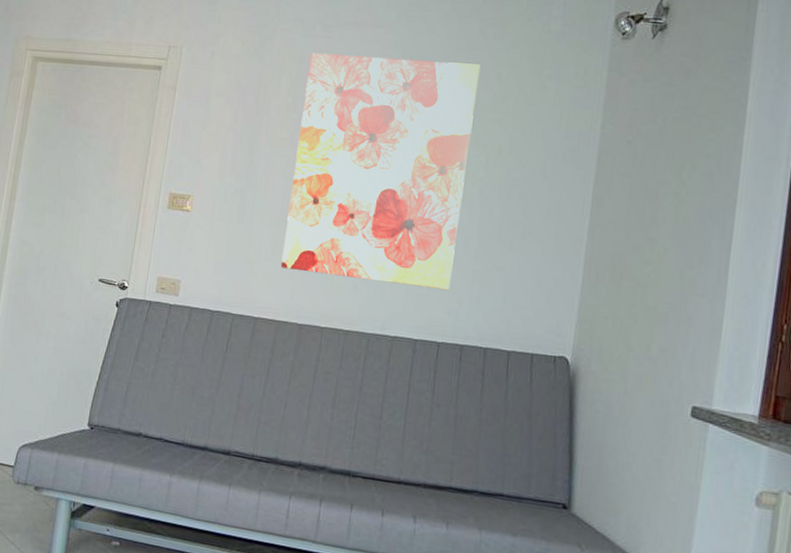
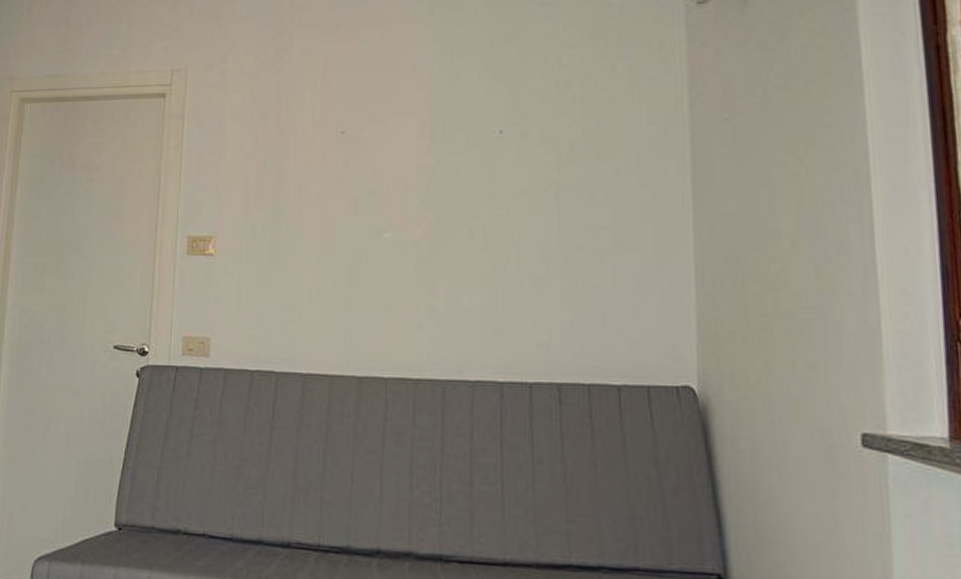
wall art: present [280,52,481,290] -> none [327,51,535,317]

